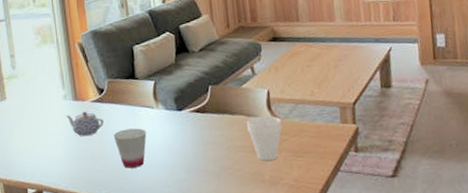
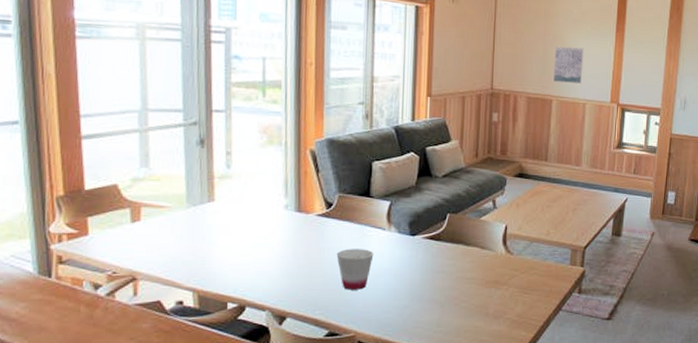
teapot: present [66,111,104,136] -> none [285,225,327,251]
cup: present [247,115,282,161] -> none [480,250,514,294]

